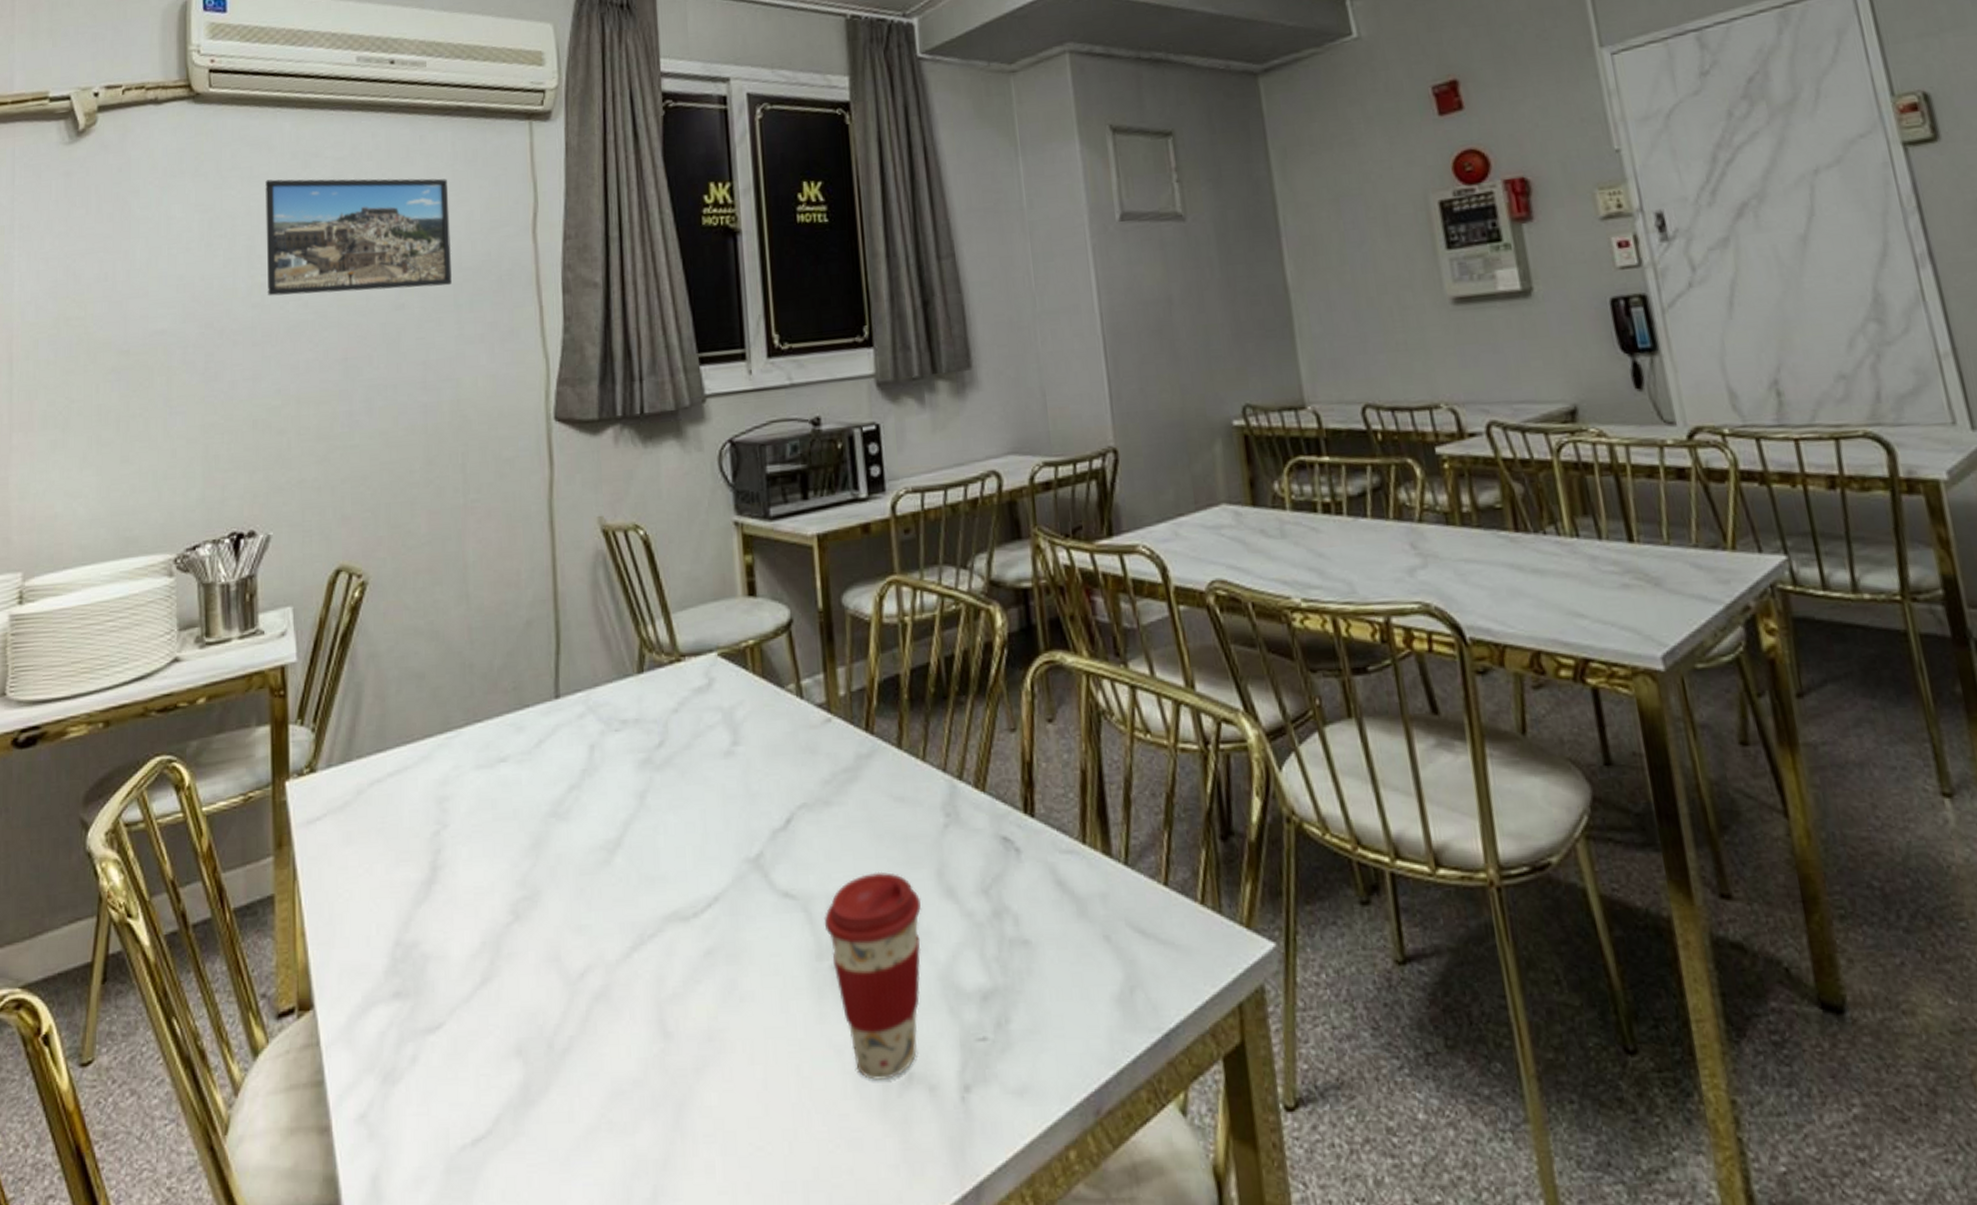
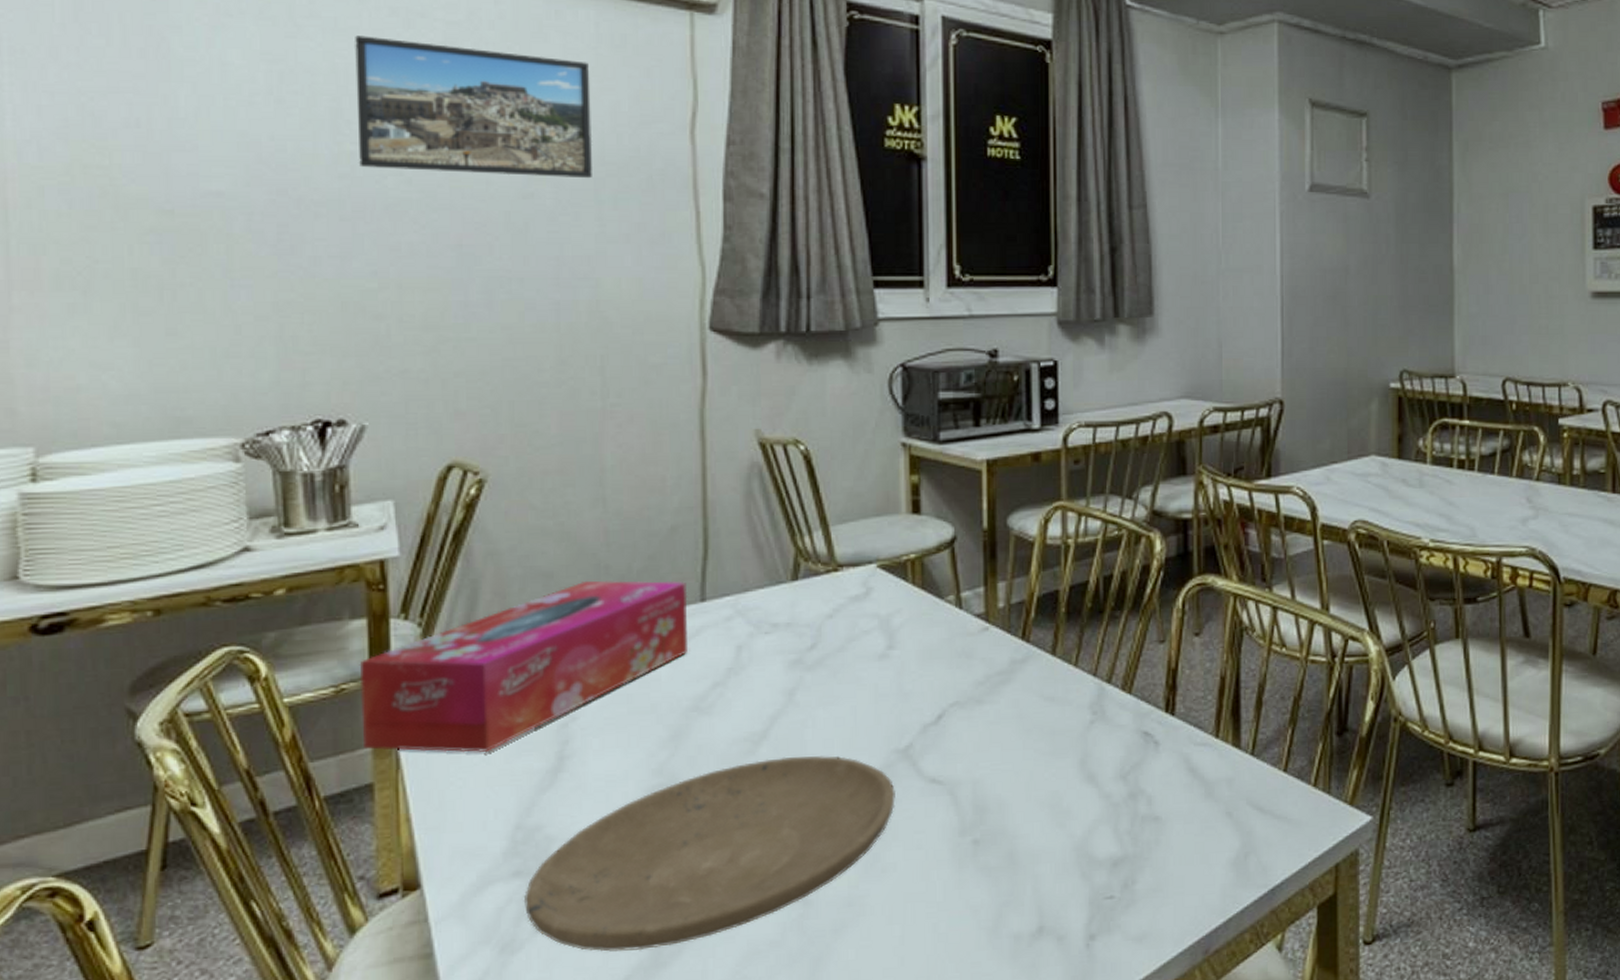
tissue box: none [263,677,545,863] -> present [359,580,688,753]
plate: none [402,866,750,1086] -> present [523,756,895,952]
coffee cup: present [823,871,922,1080] -> none [969,760,1064,934]

